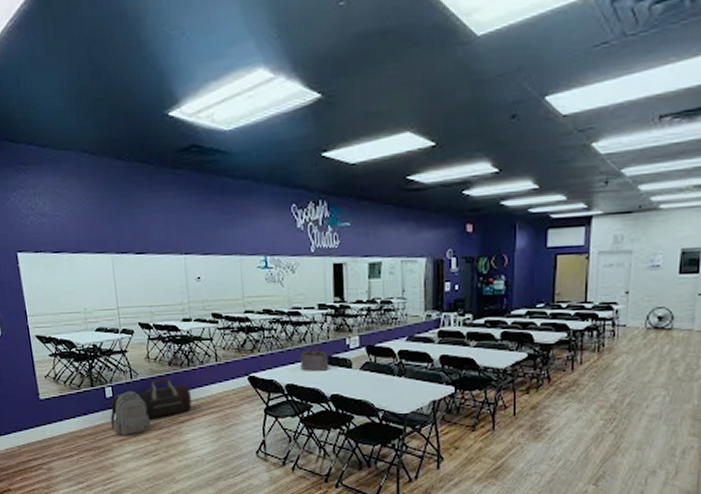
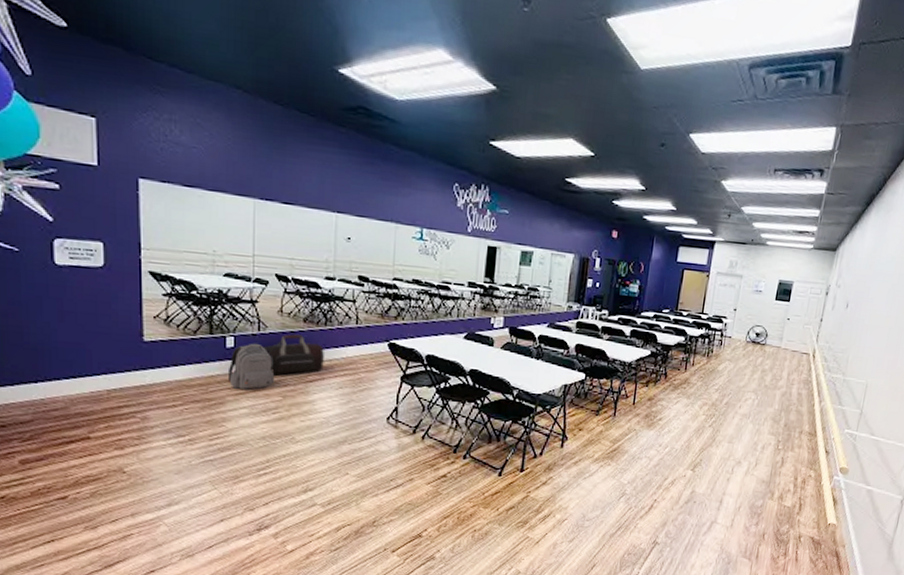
handbag: present [300,342,329,371] -> none [443,317,472,346]

